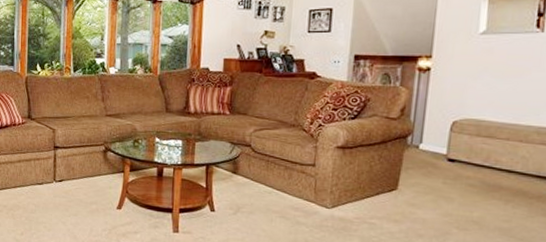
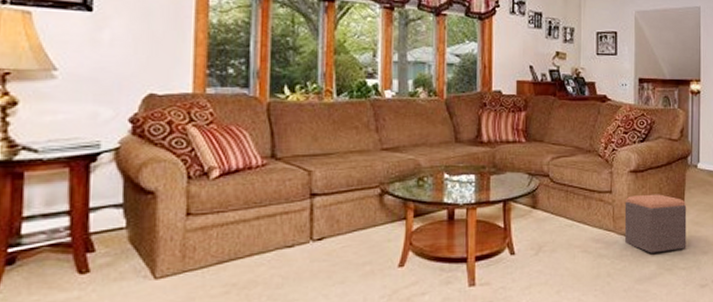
footstool: none [326,170,402,229] -> present [624,194,687,254]

